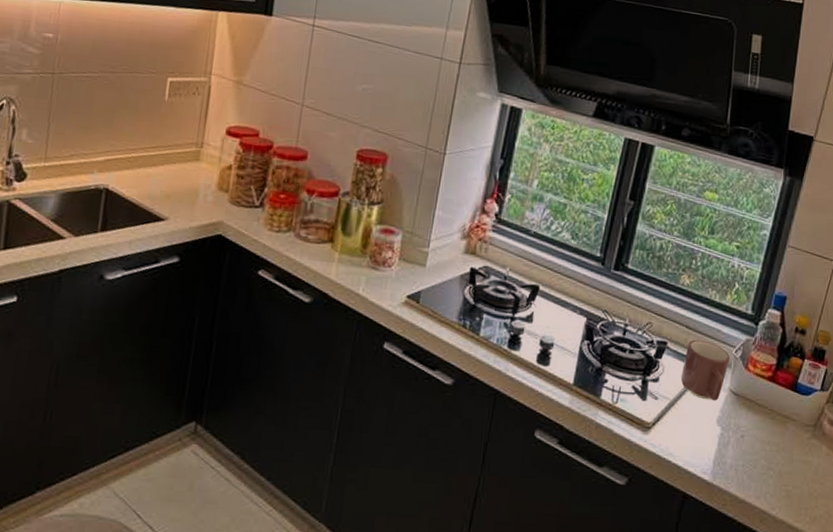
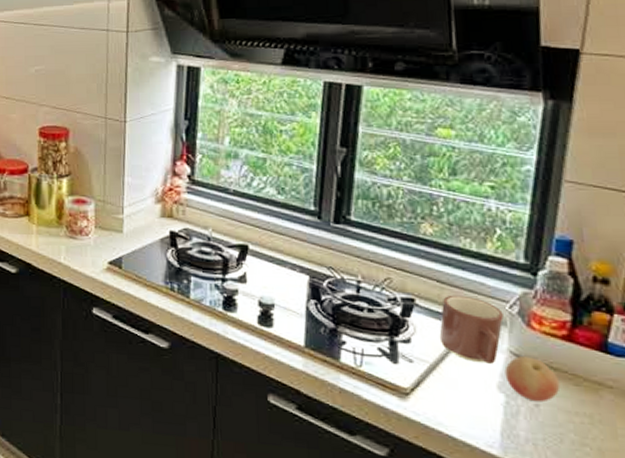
fruit: none [723,394,761,434] -> present [504,356,561,403]

